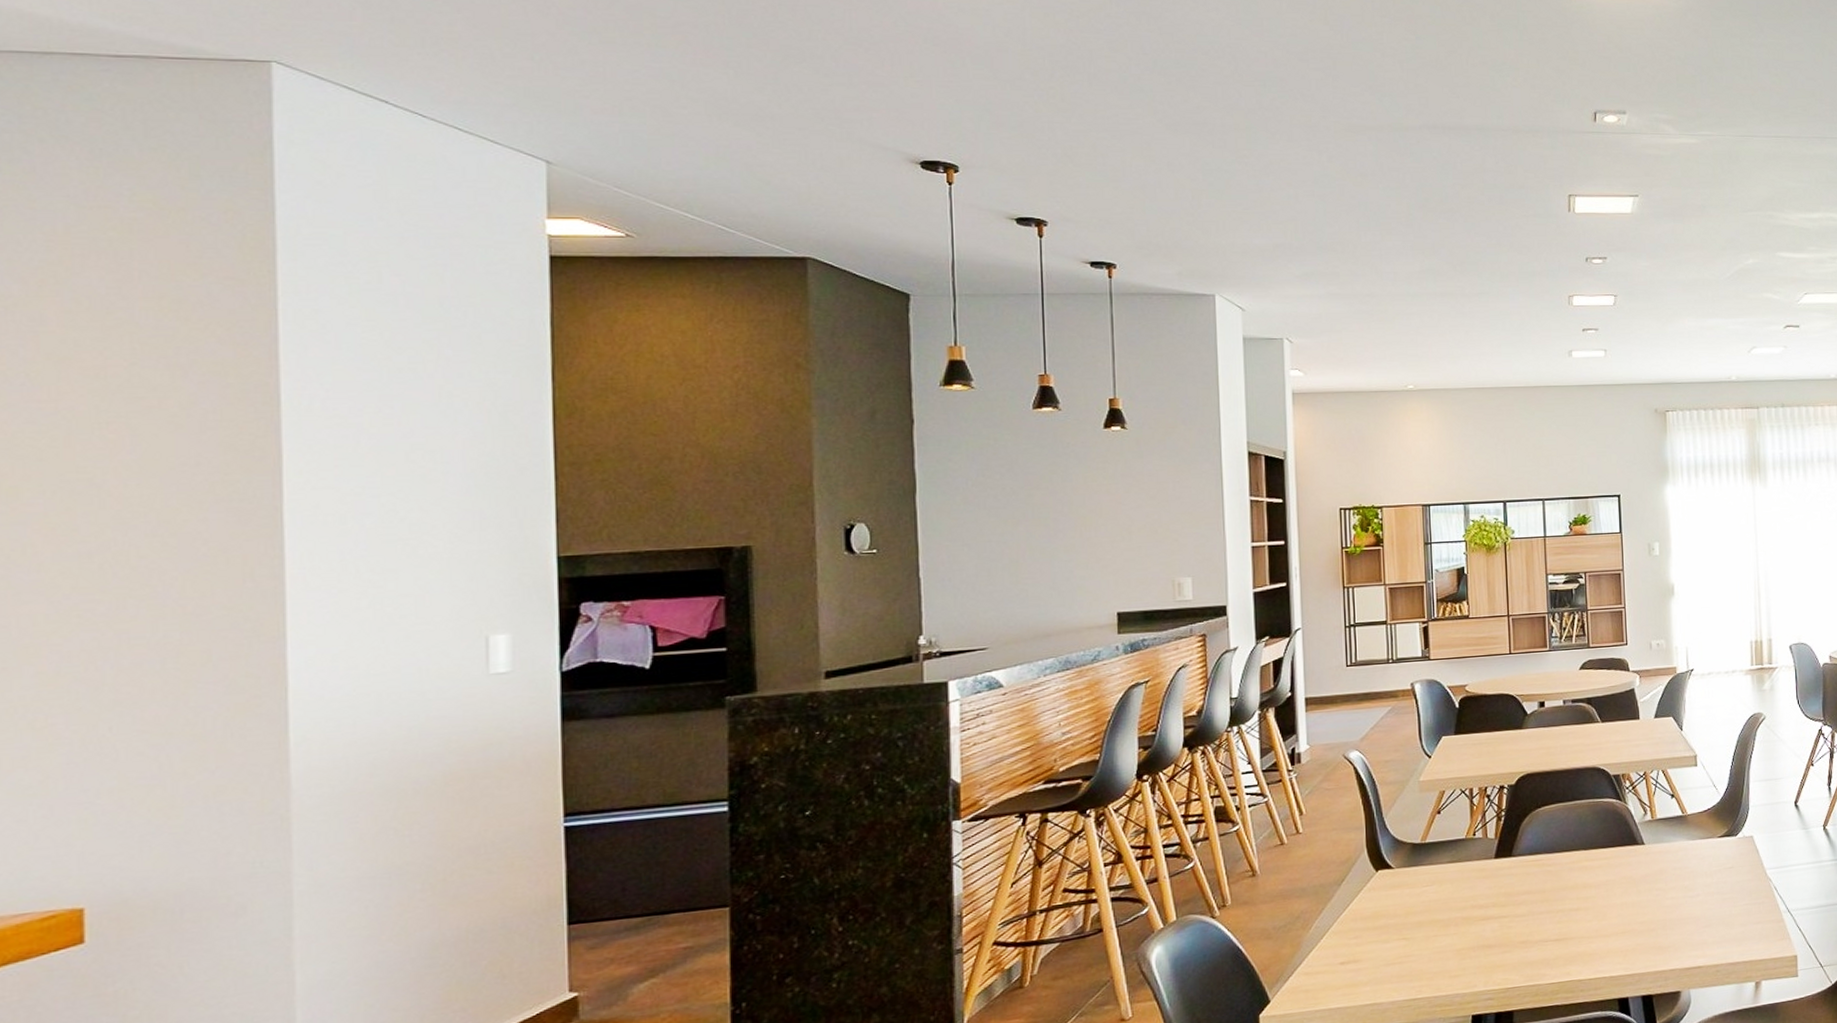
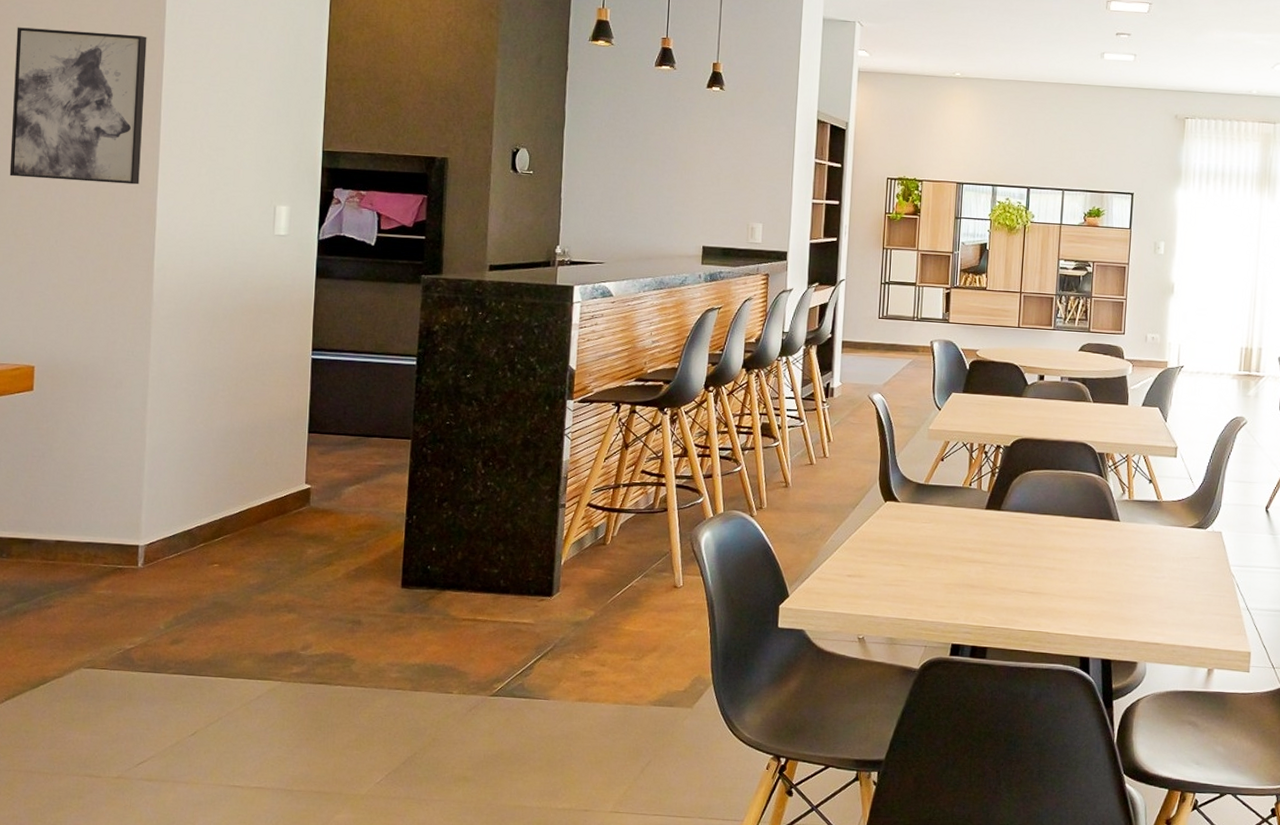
wall art: none [12,432,254,647] -> present [9,27,147,185]

